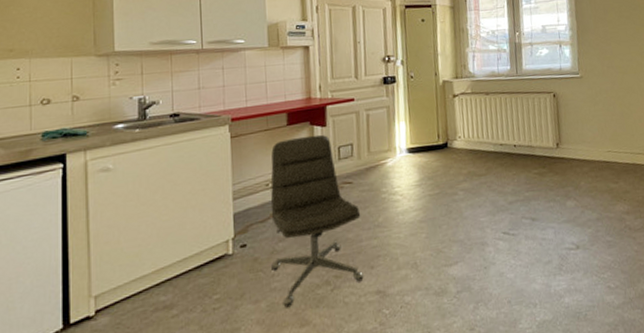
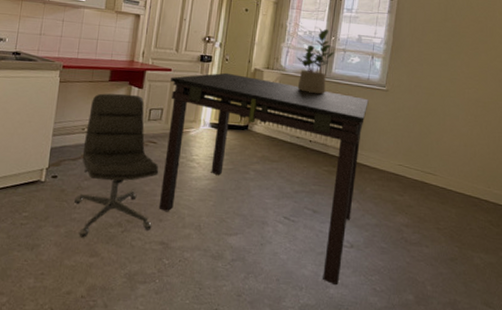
dining table: none [355,89,572,293] -> present [158,72,369,286]
potted plant: none [484,25,522,95] -> present [296,28,334,94]

